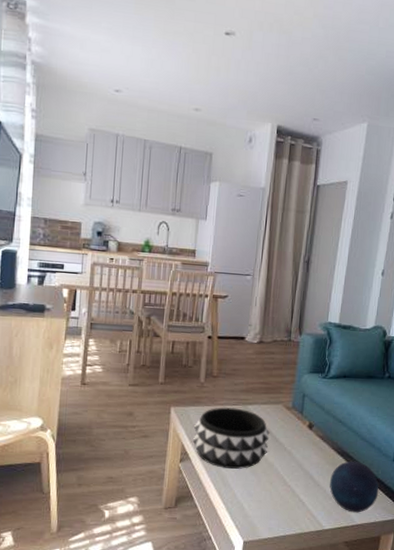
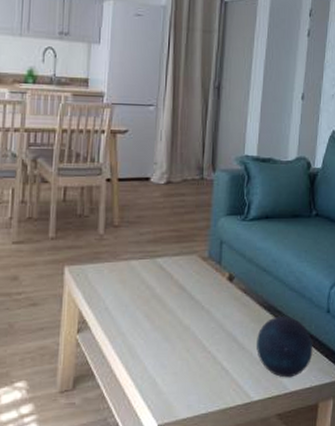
decorative bowl: present [192,407,270,469] -> none [91,262,184,336]

